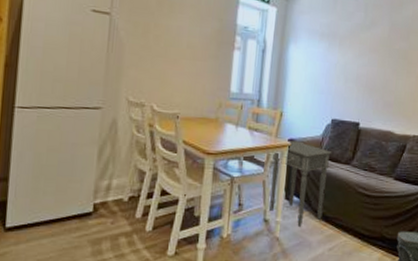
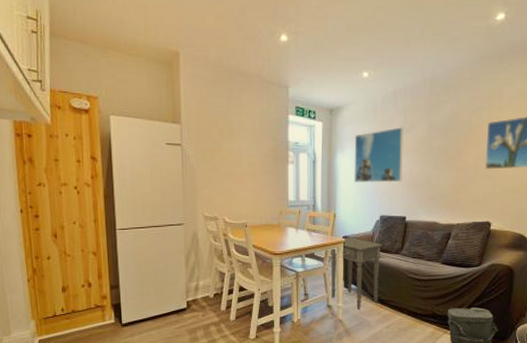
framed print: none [306,23,364,83] -> present [354,127,403,182]

